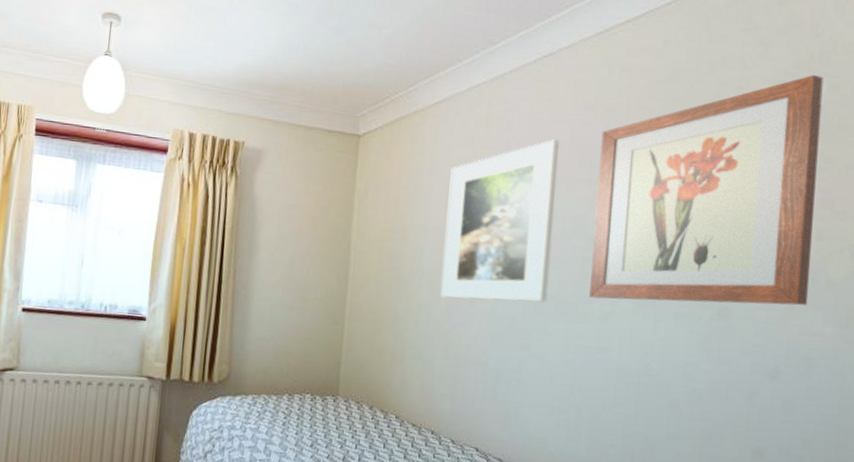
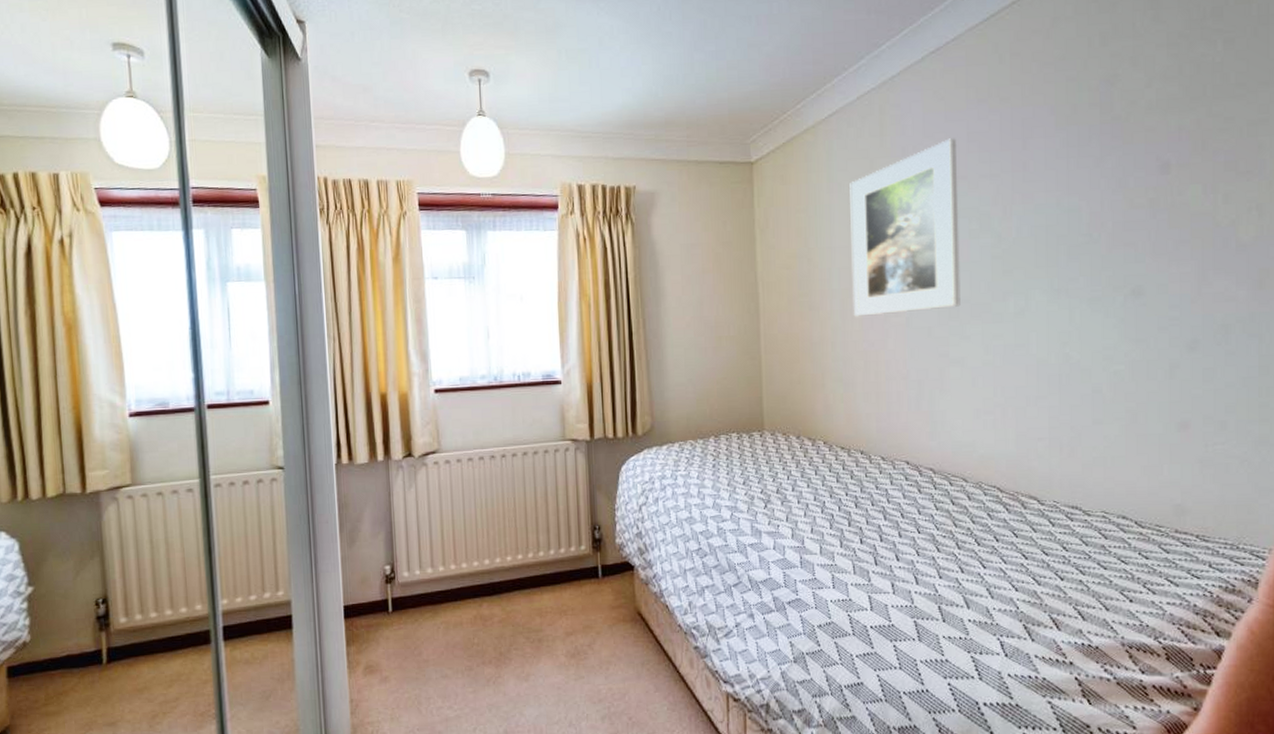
wall art: present [589,74,824,306] -> none [998,32,1220,295]

